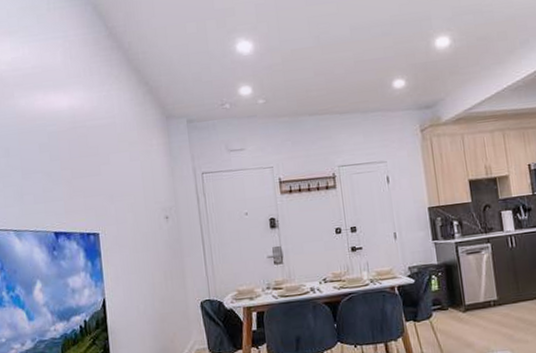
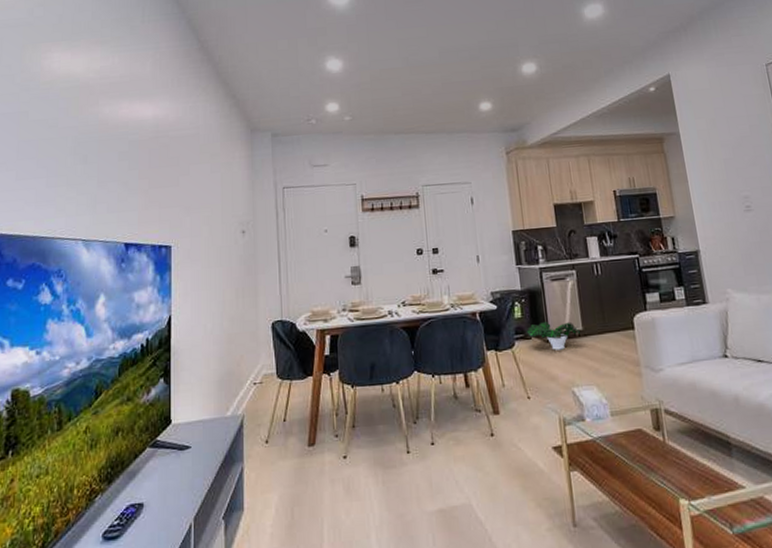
potted plant: none [443,292,495,320] -> present [527,321,580,350]

